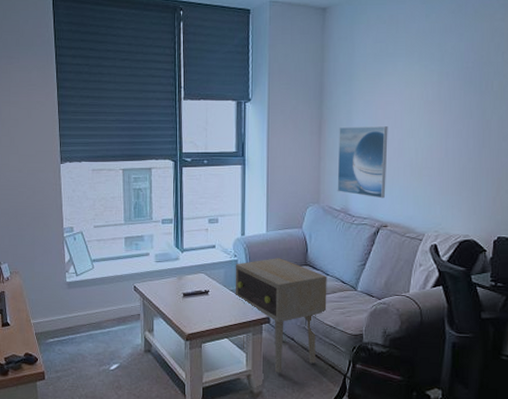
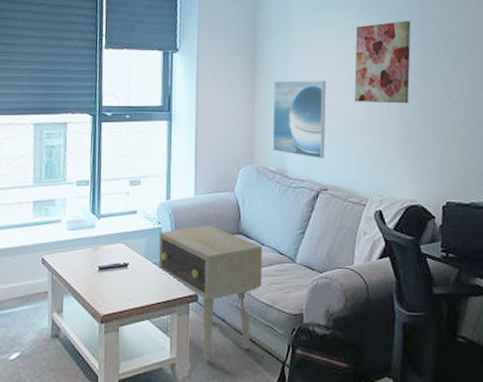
wall art: none [415,68,471,147] -> present [354,21,411,104]

